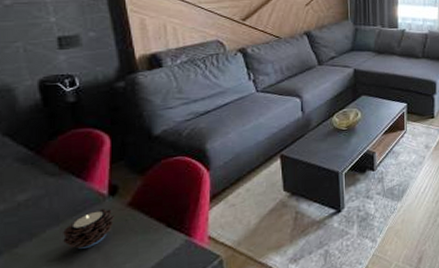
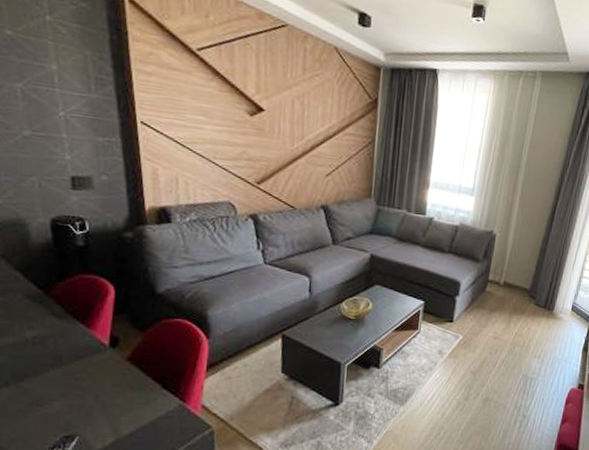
candle: present [63,209,114,249] -> none [65,358,113,394]

